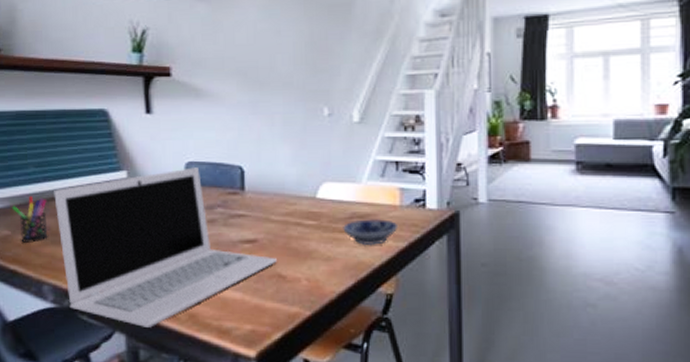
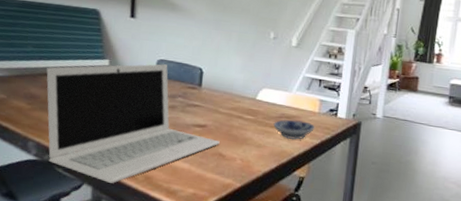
pen holder: present [11,196,48,244] -> none [9,70,40,108]

